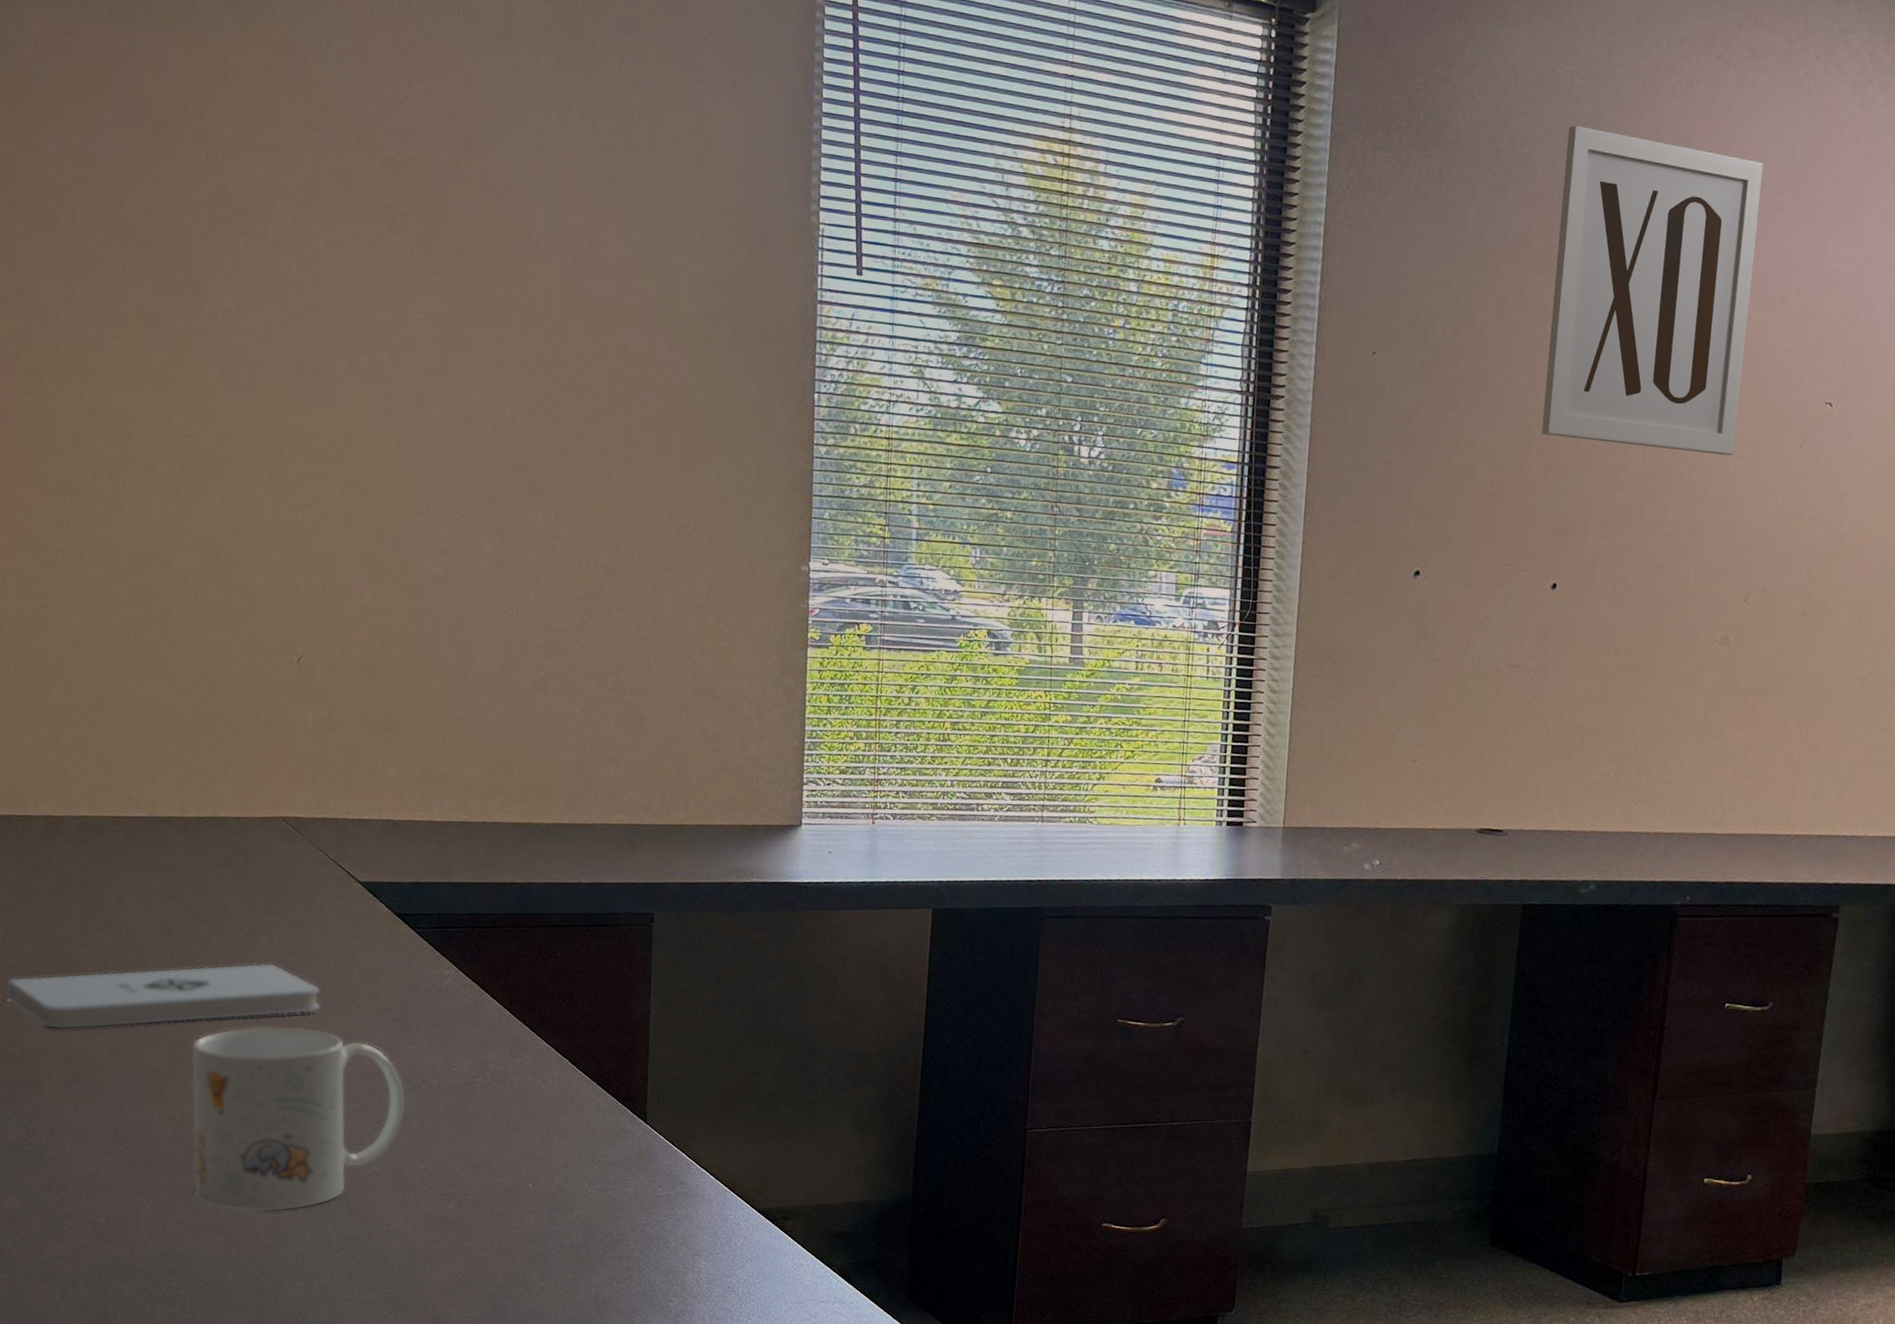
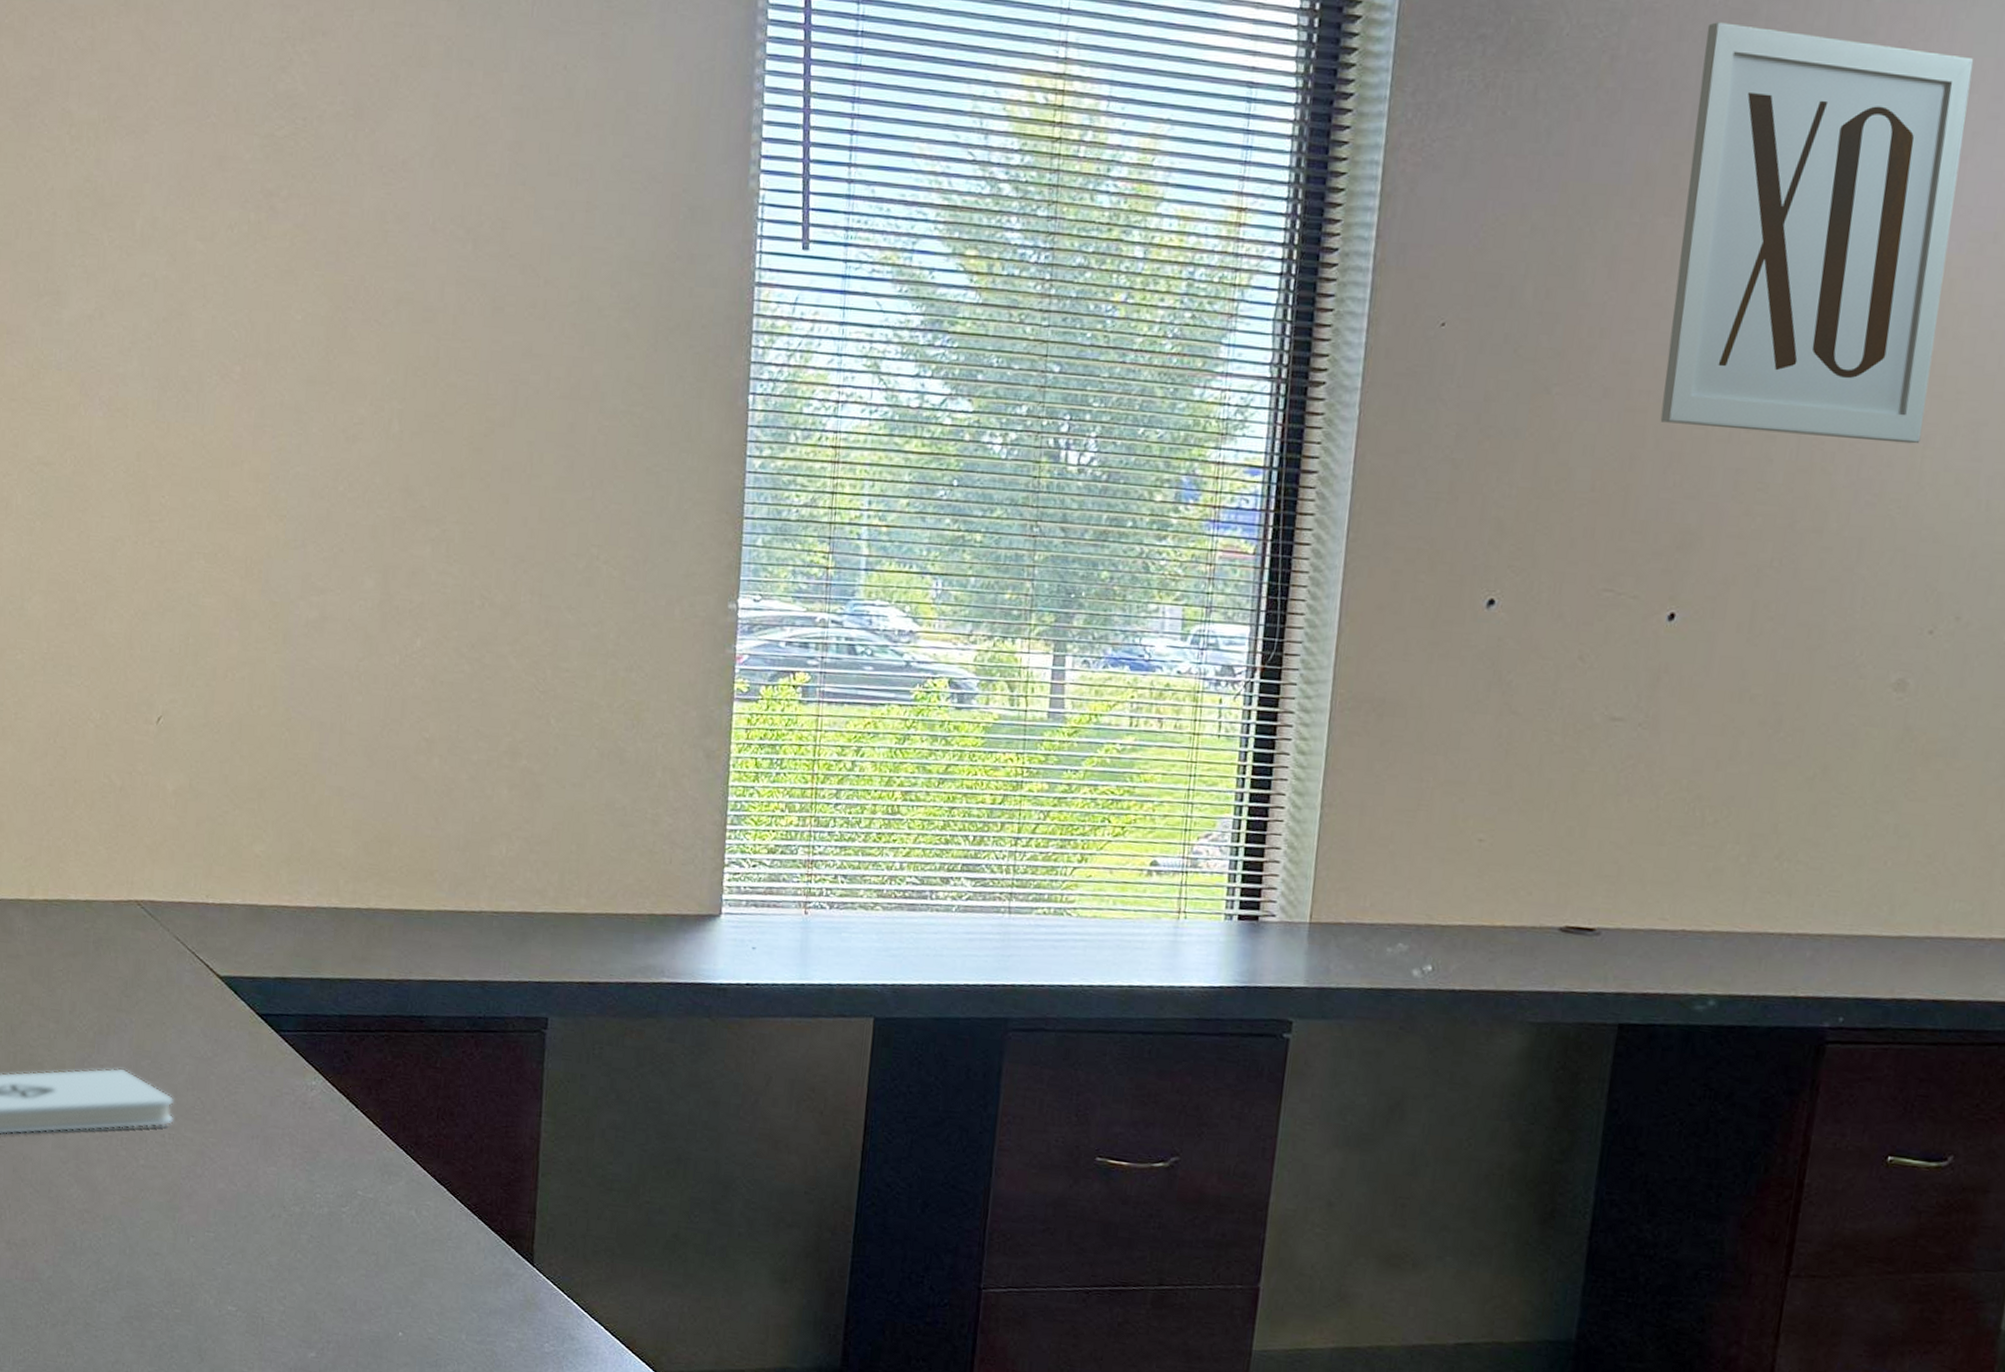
mug: present [191,1026,405,1212] -> none [33,1140,264,1354]

